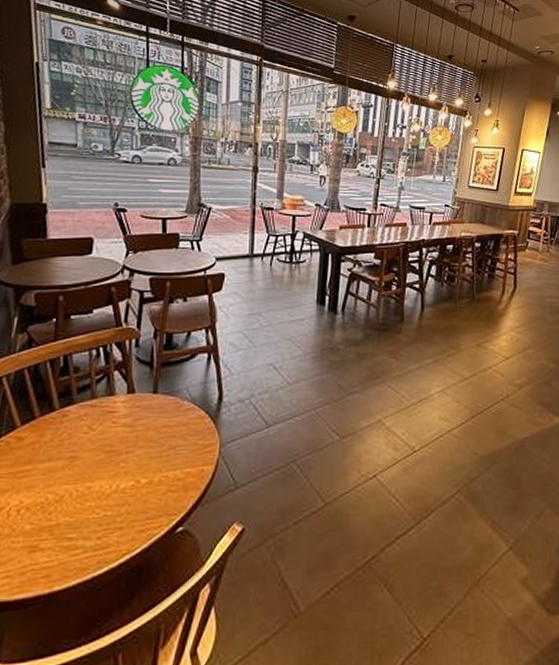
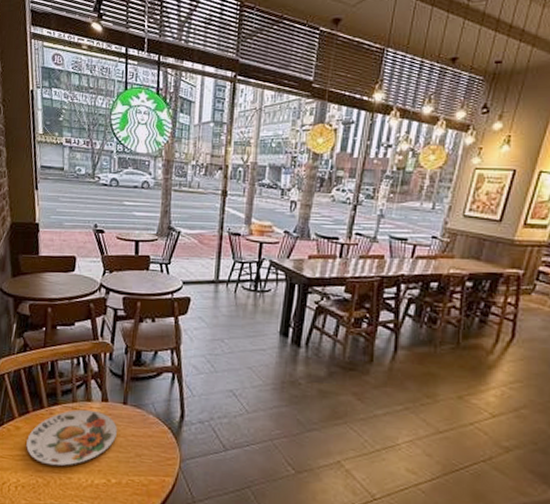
plate: none [32,404,147,477] -> present [26,409,117,466]

